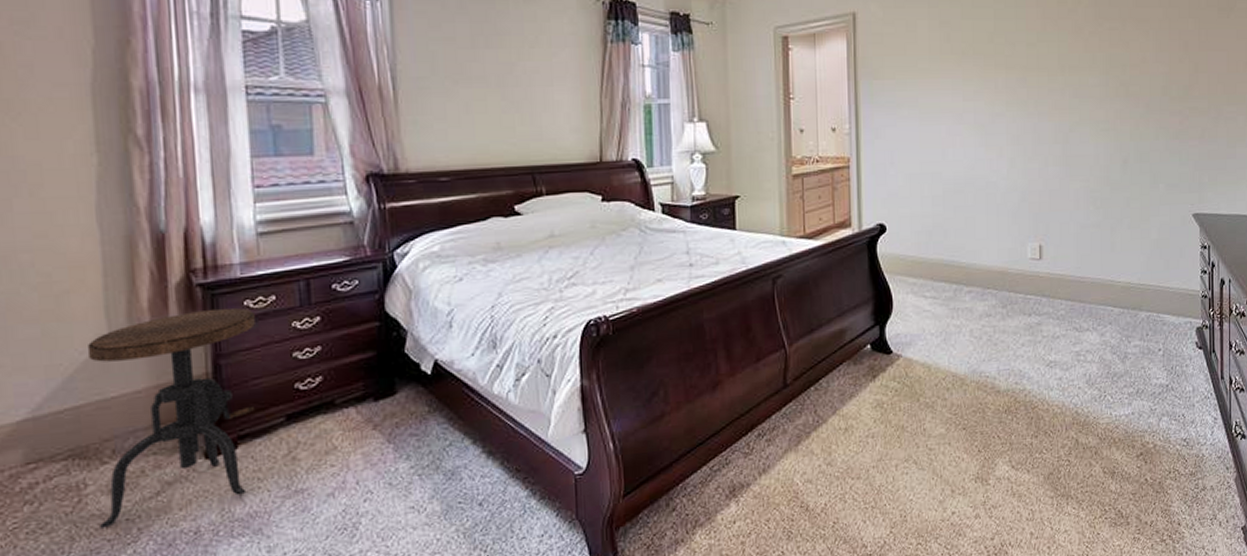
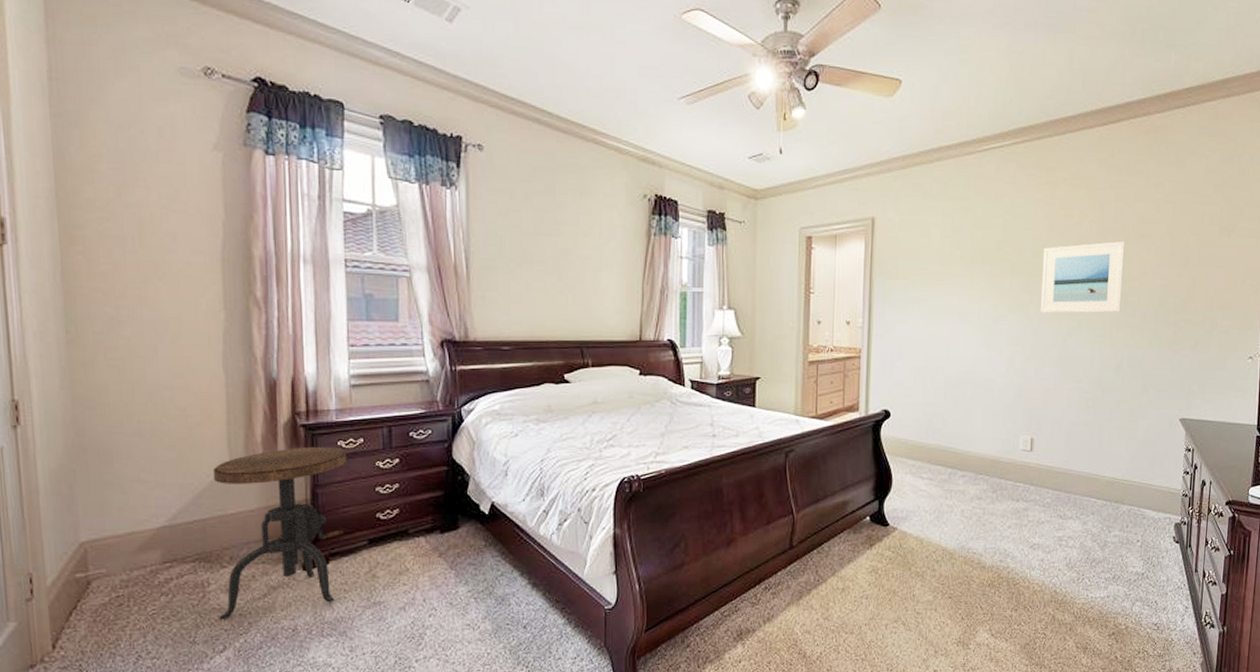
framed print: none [1038,28,1123,108] -> present [1040,241,1125,313]

